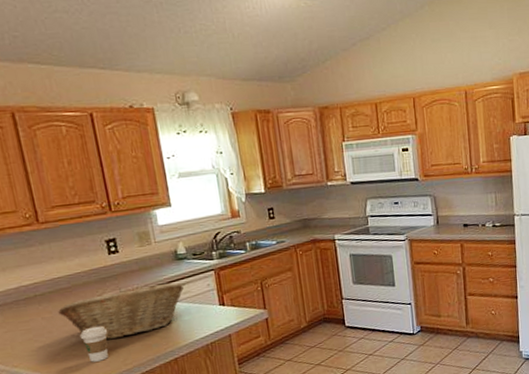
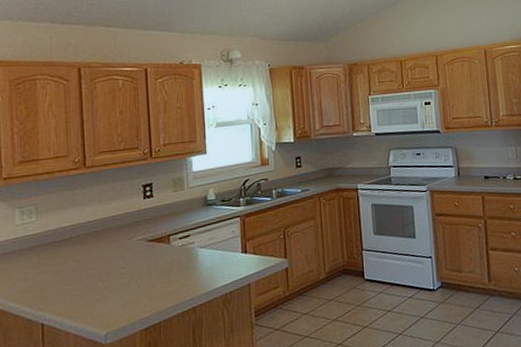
fruit basket: present [58,283,184,339] -> none [89,228,209,284]
coffee cup: present [79,325,108,362] -> none [105,270,133,308]

